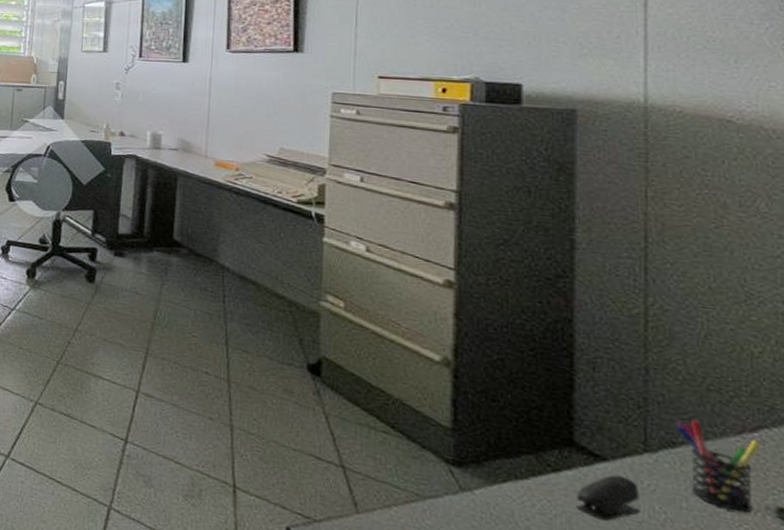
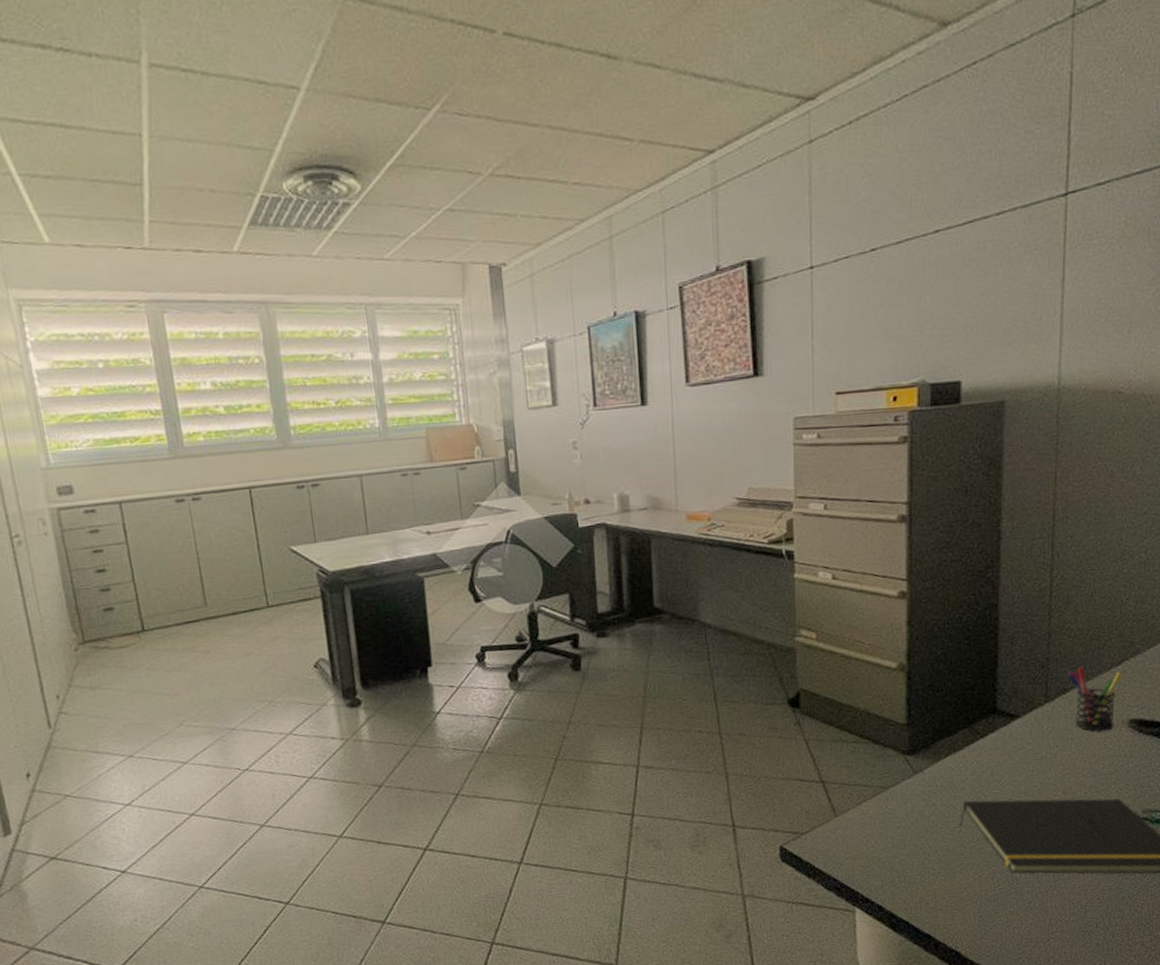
stapler: present [576,474,640,521] -> none [997,726,1041,766]

